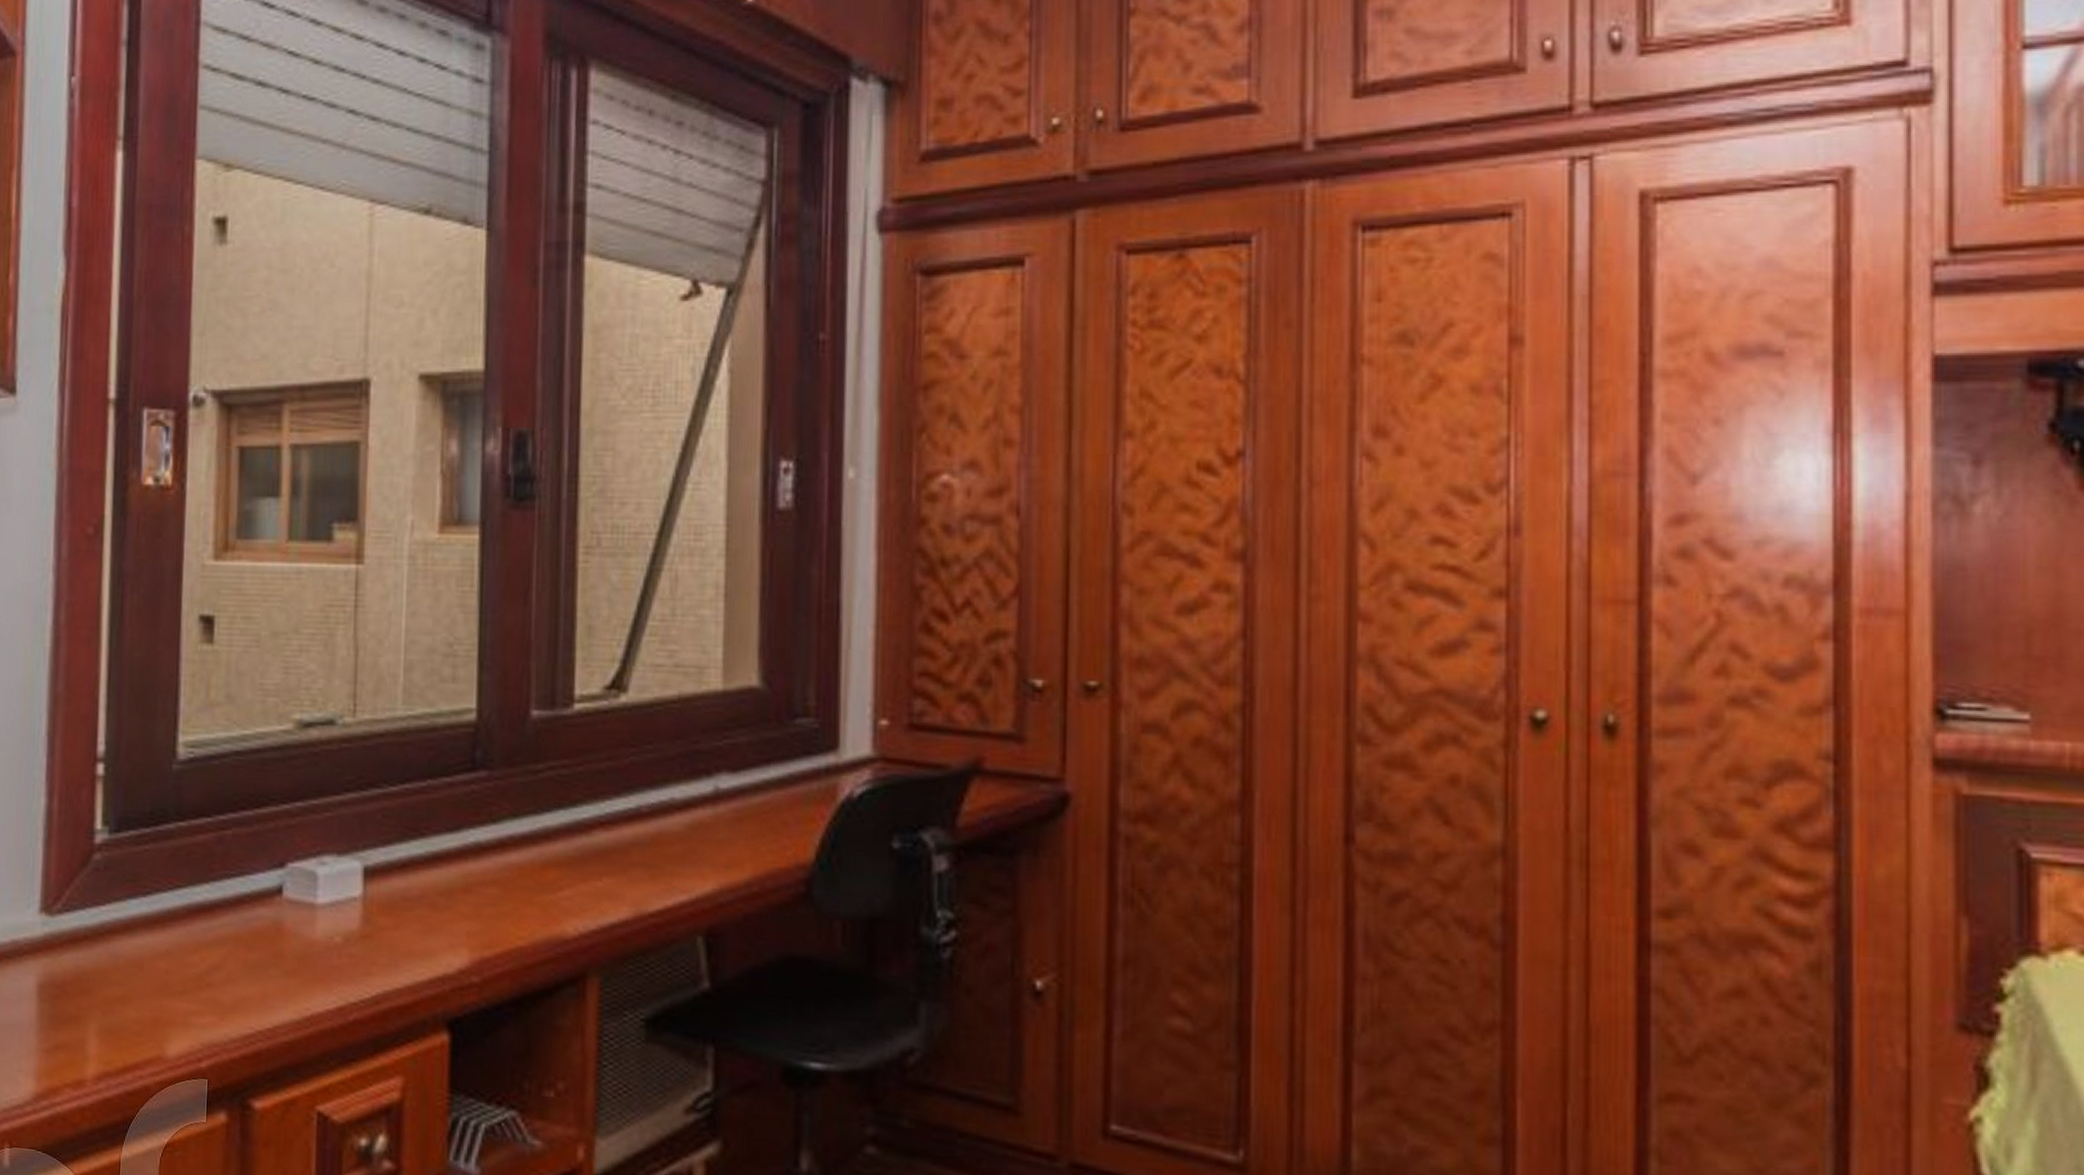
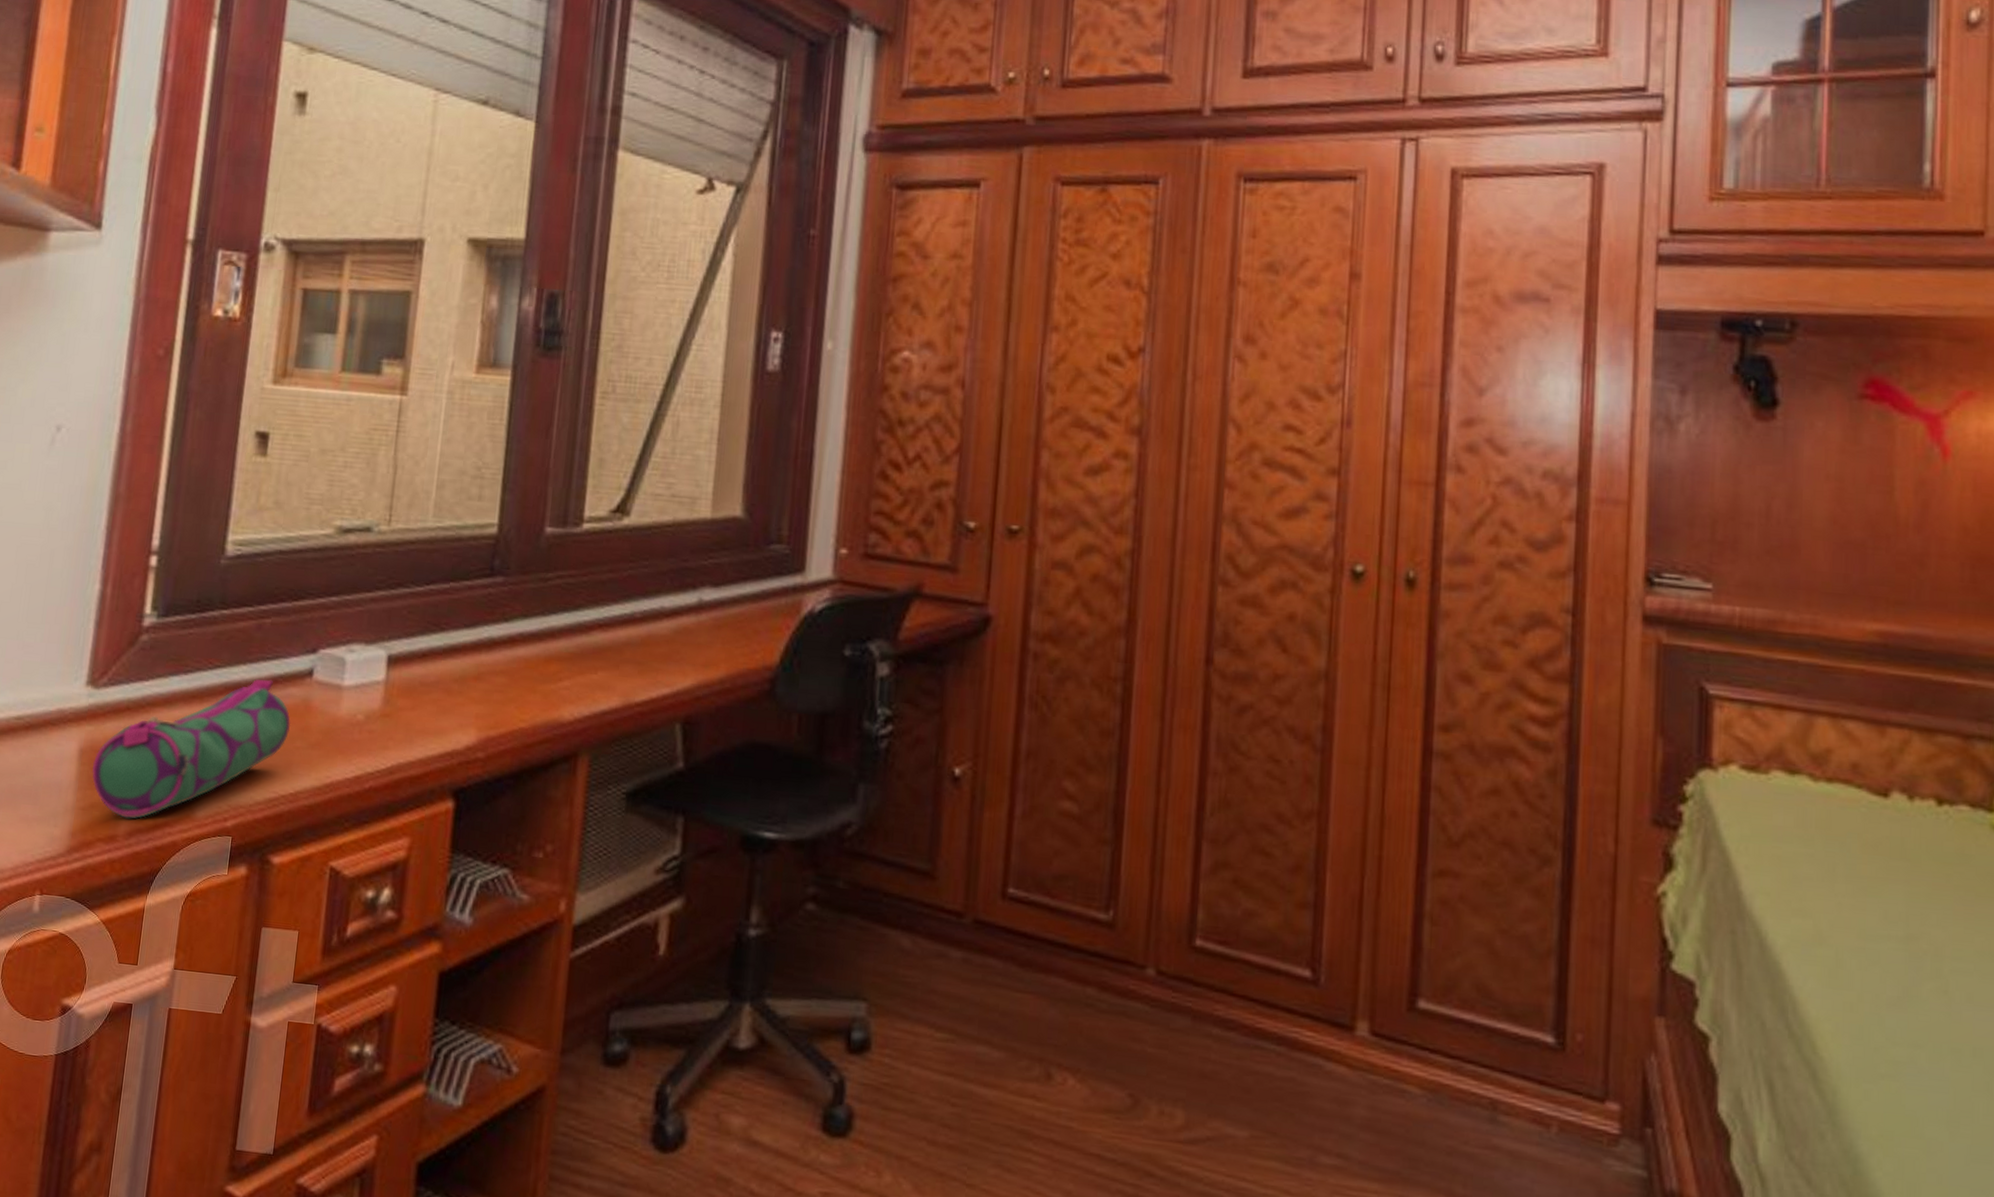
pencil case: none [53,899,263,1062] -> present [92,679,291,819]

